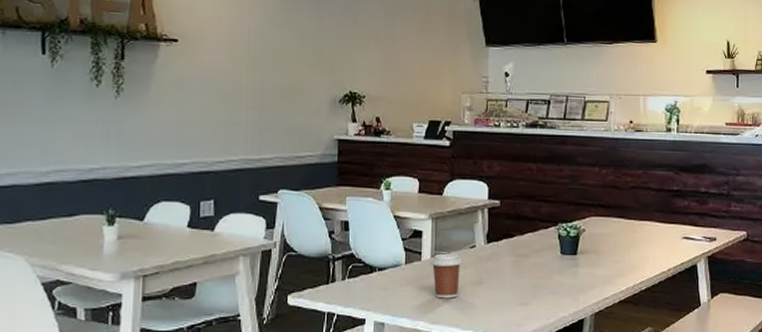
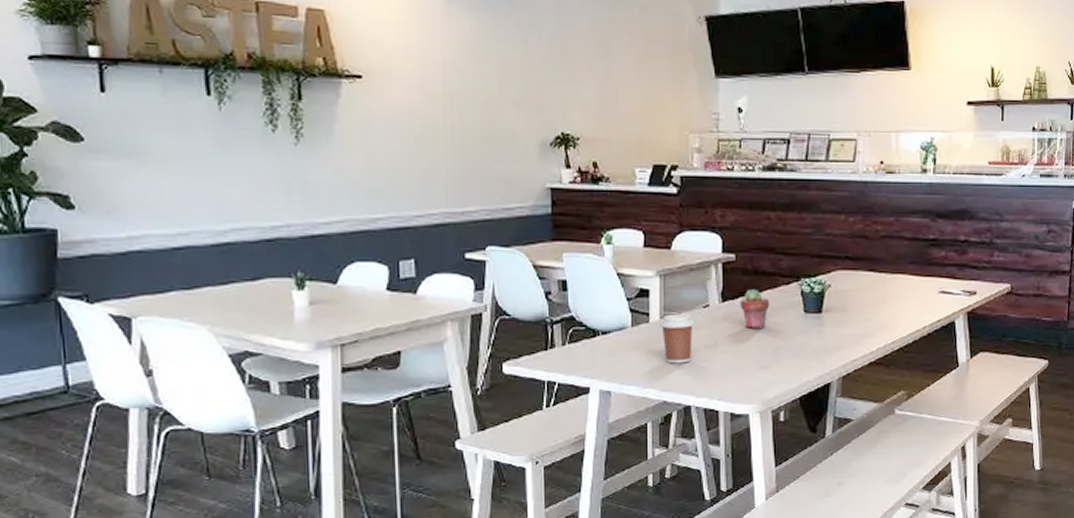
potted succulent: none [503,232,531,268] -> present [740,289,770,329]

